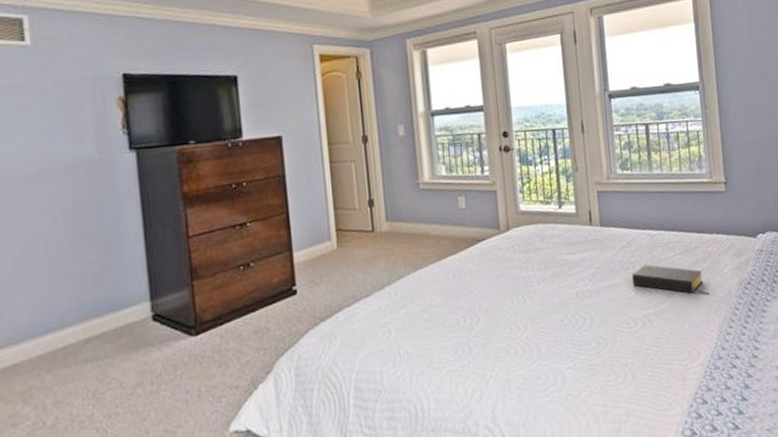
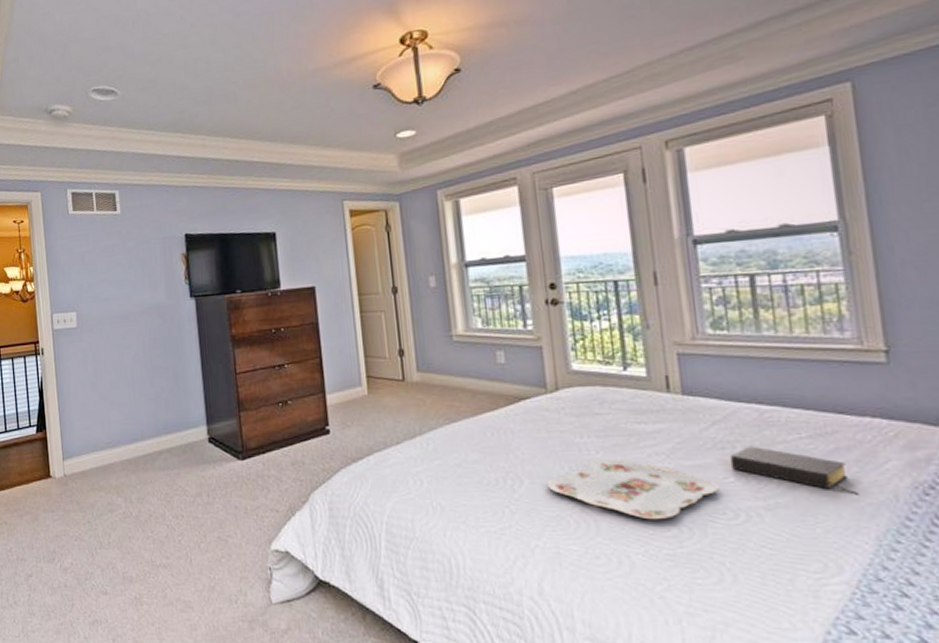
serving tray: none [499,287,625,338] -> present [547,459,720,520]

